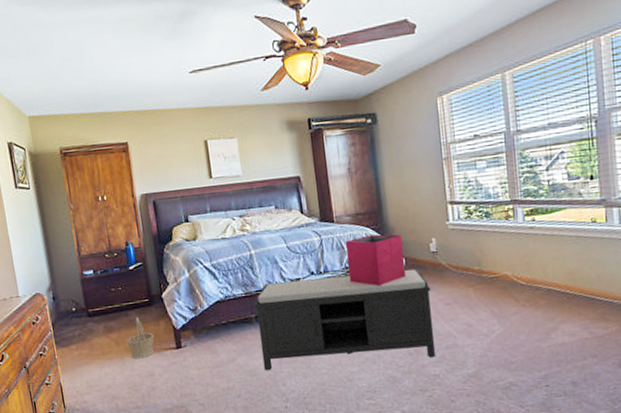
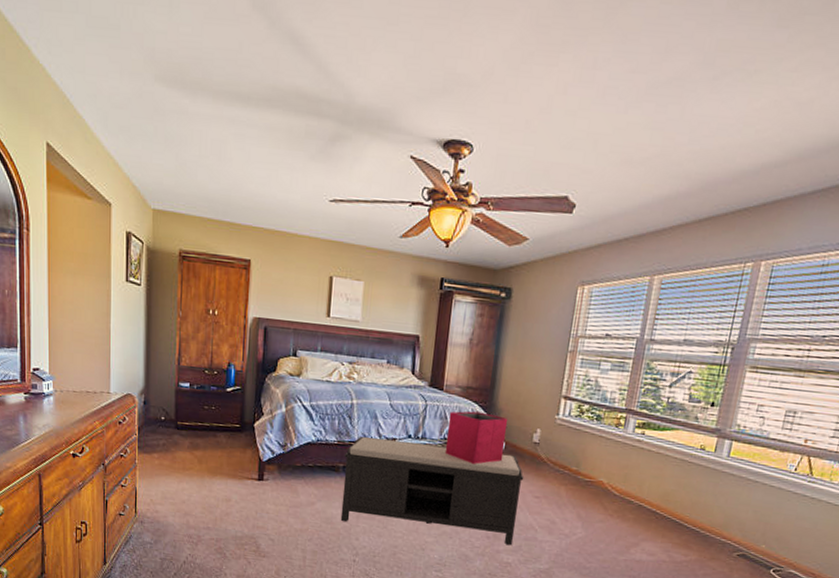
basket: present [126,316,154,359] -> none [209,439,238,482]

